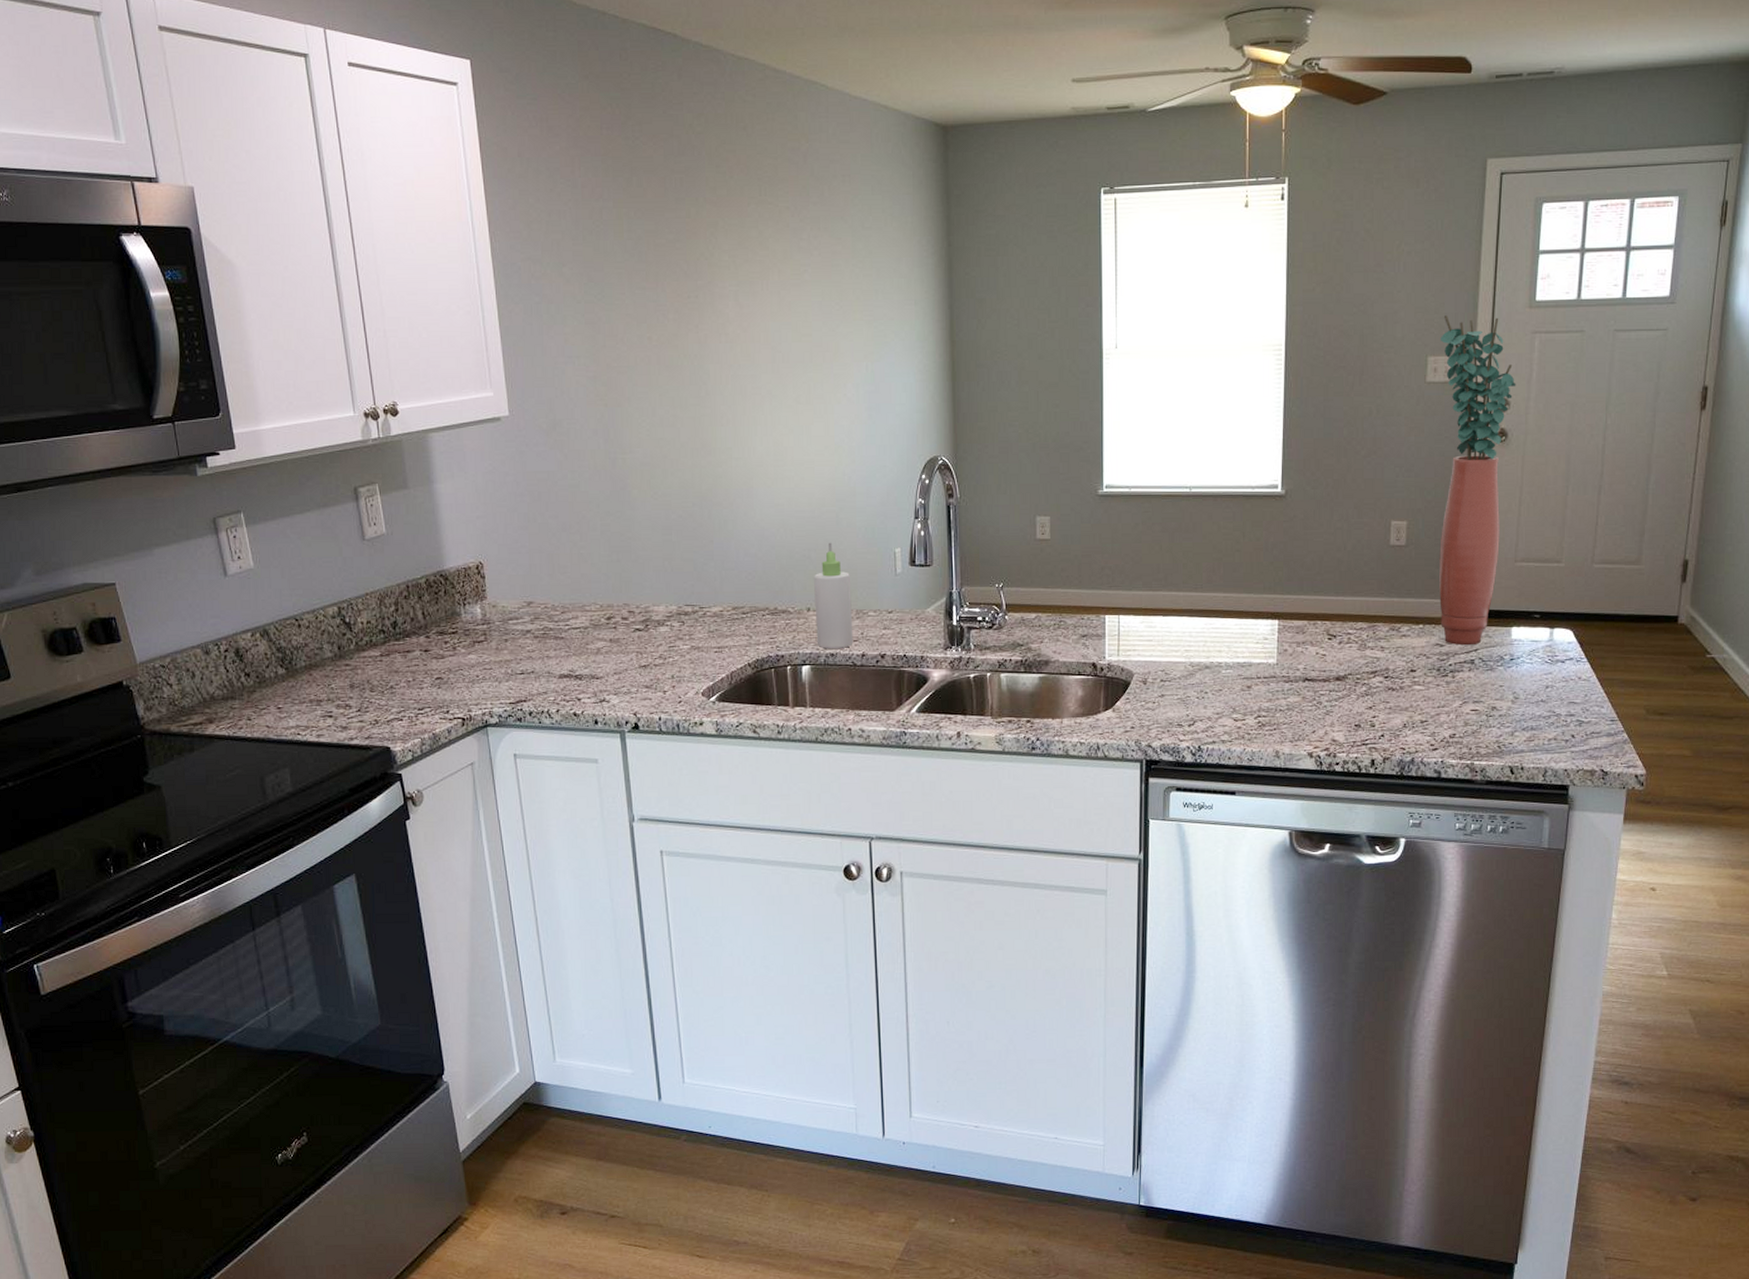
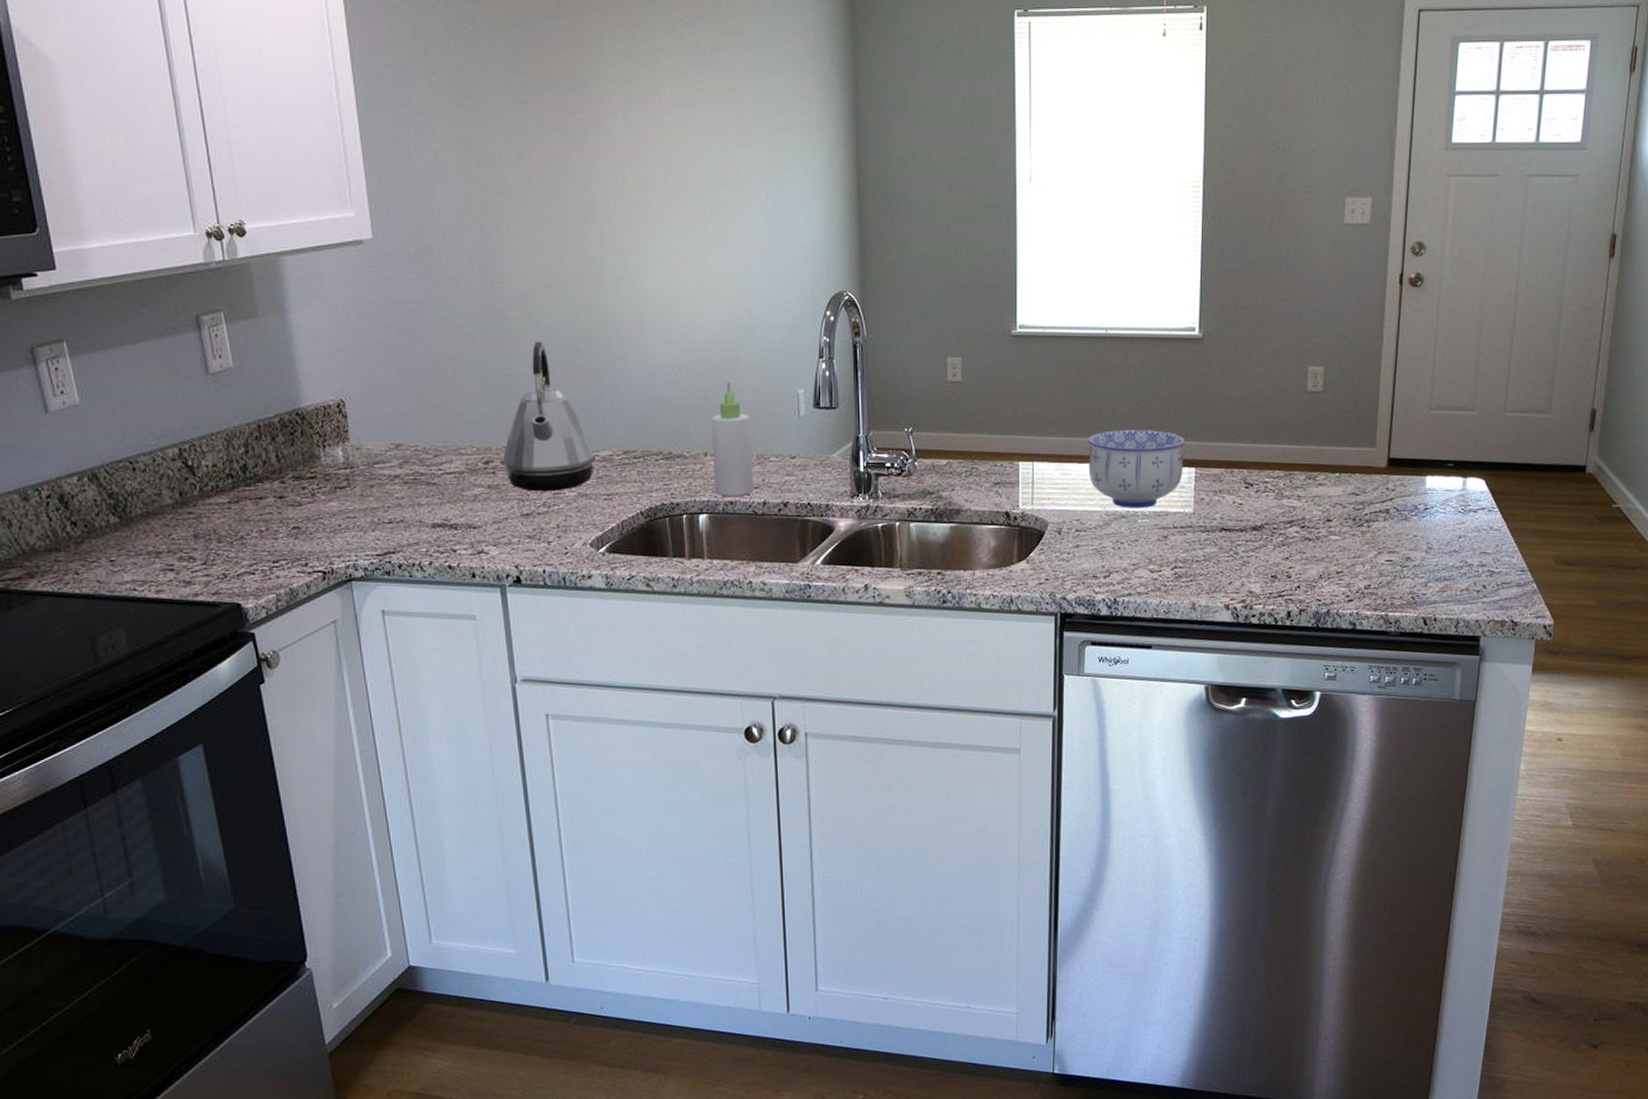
kettle: none [623,506,707,645] -> present [502,341,596,492]
bowl: none [1172,584,1268,659] -> present [1088,430,1185,508]
vase: present [1439,315,1516,646] -> none [1355,155,1432,495]

